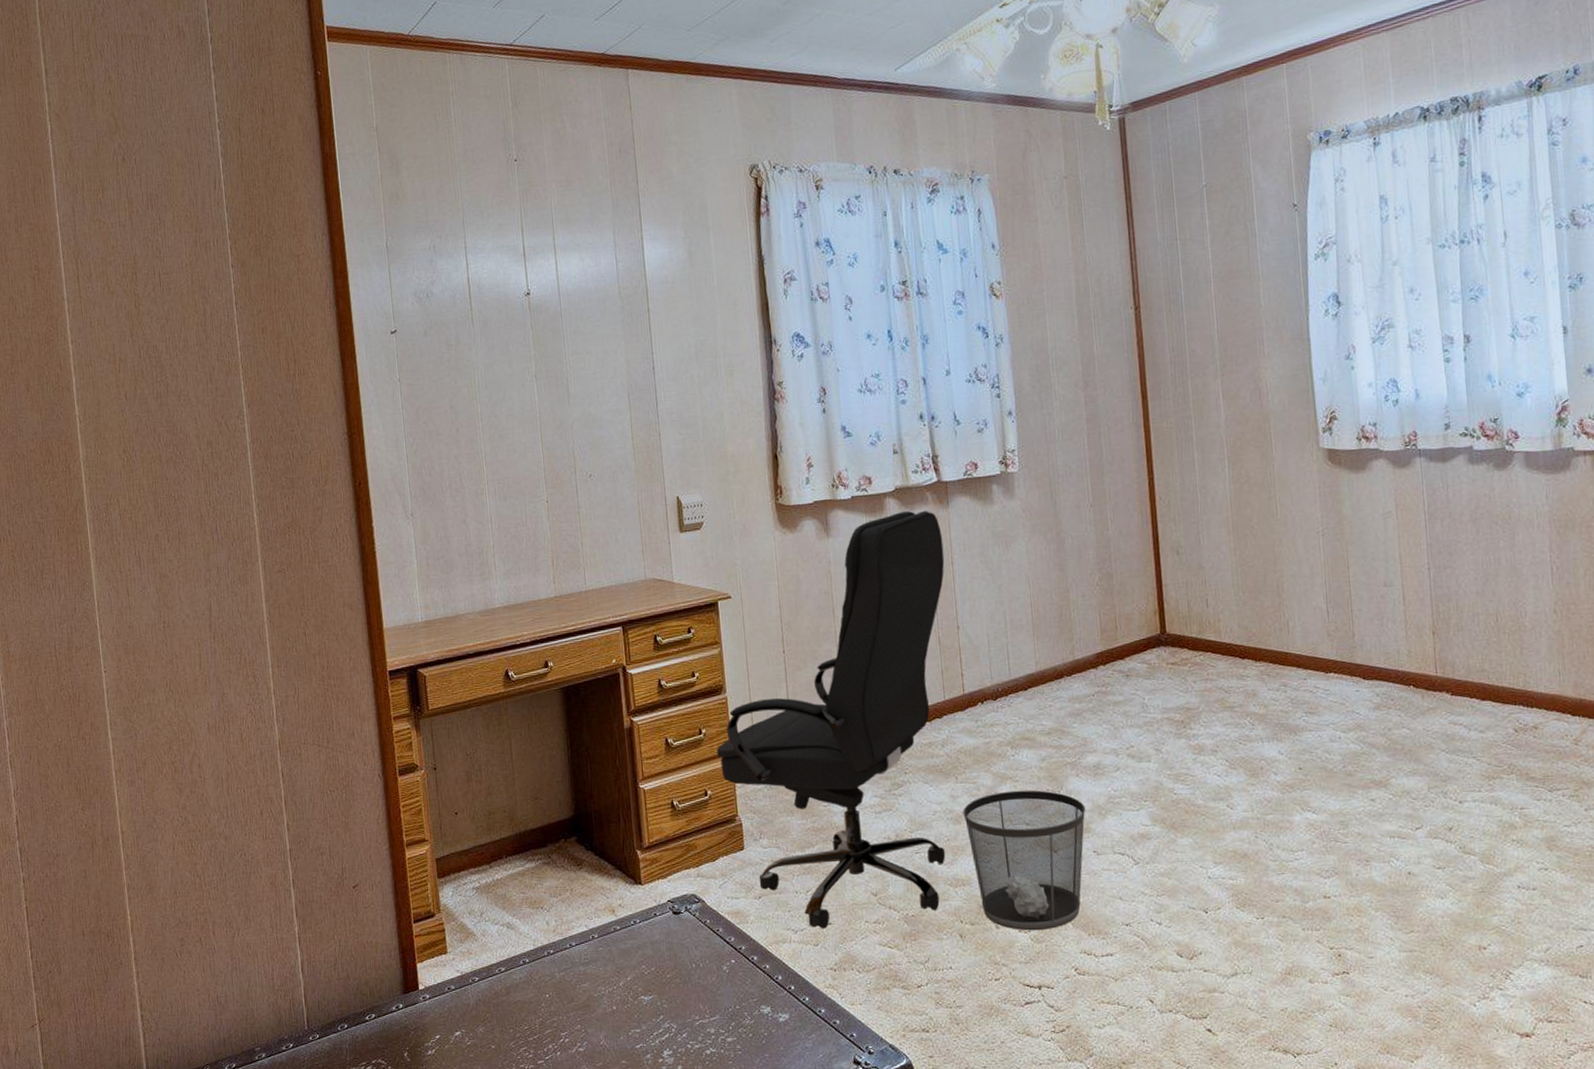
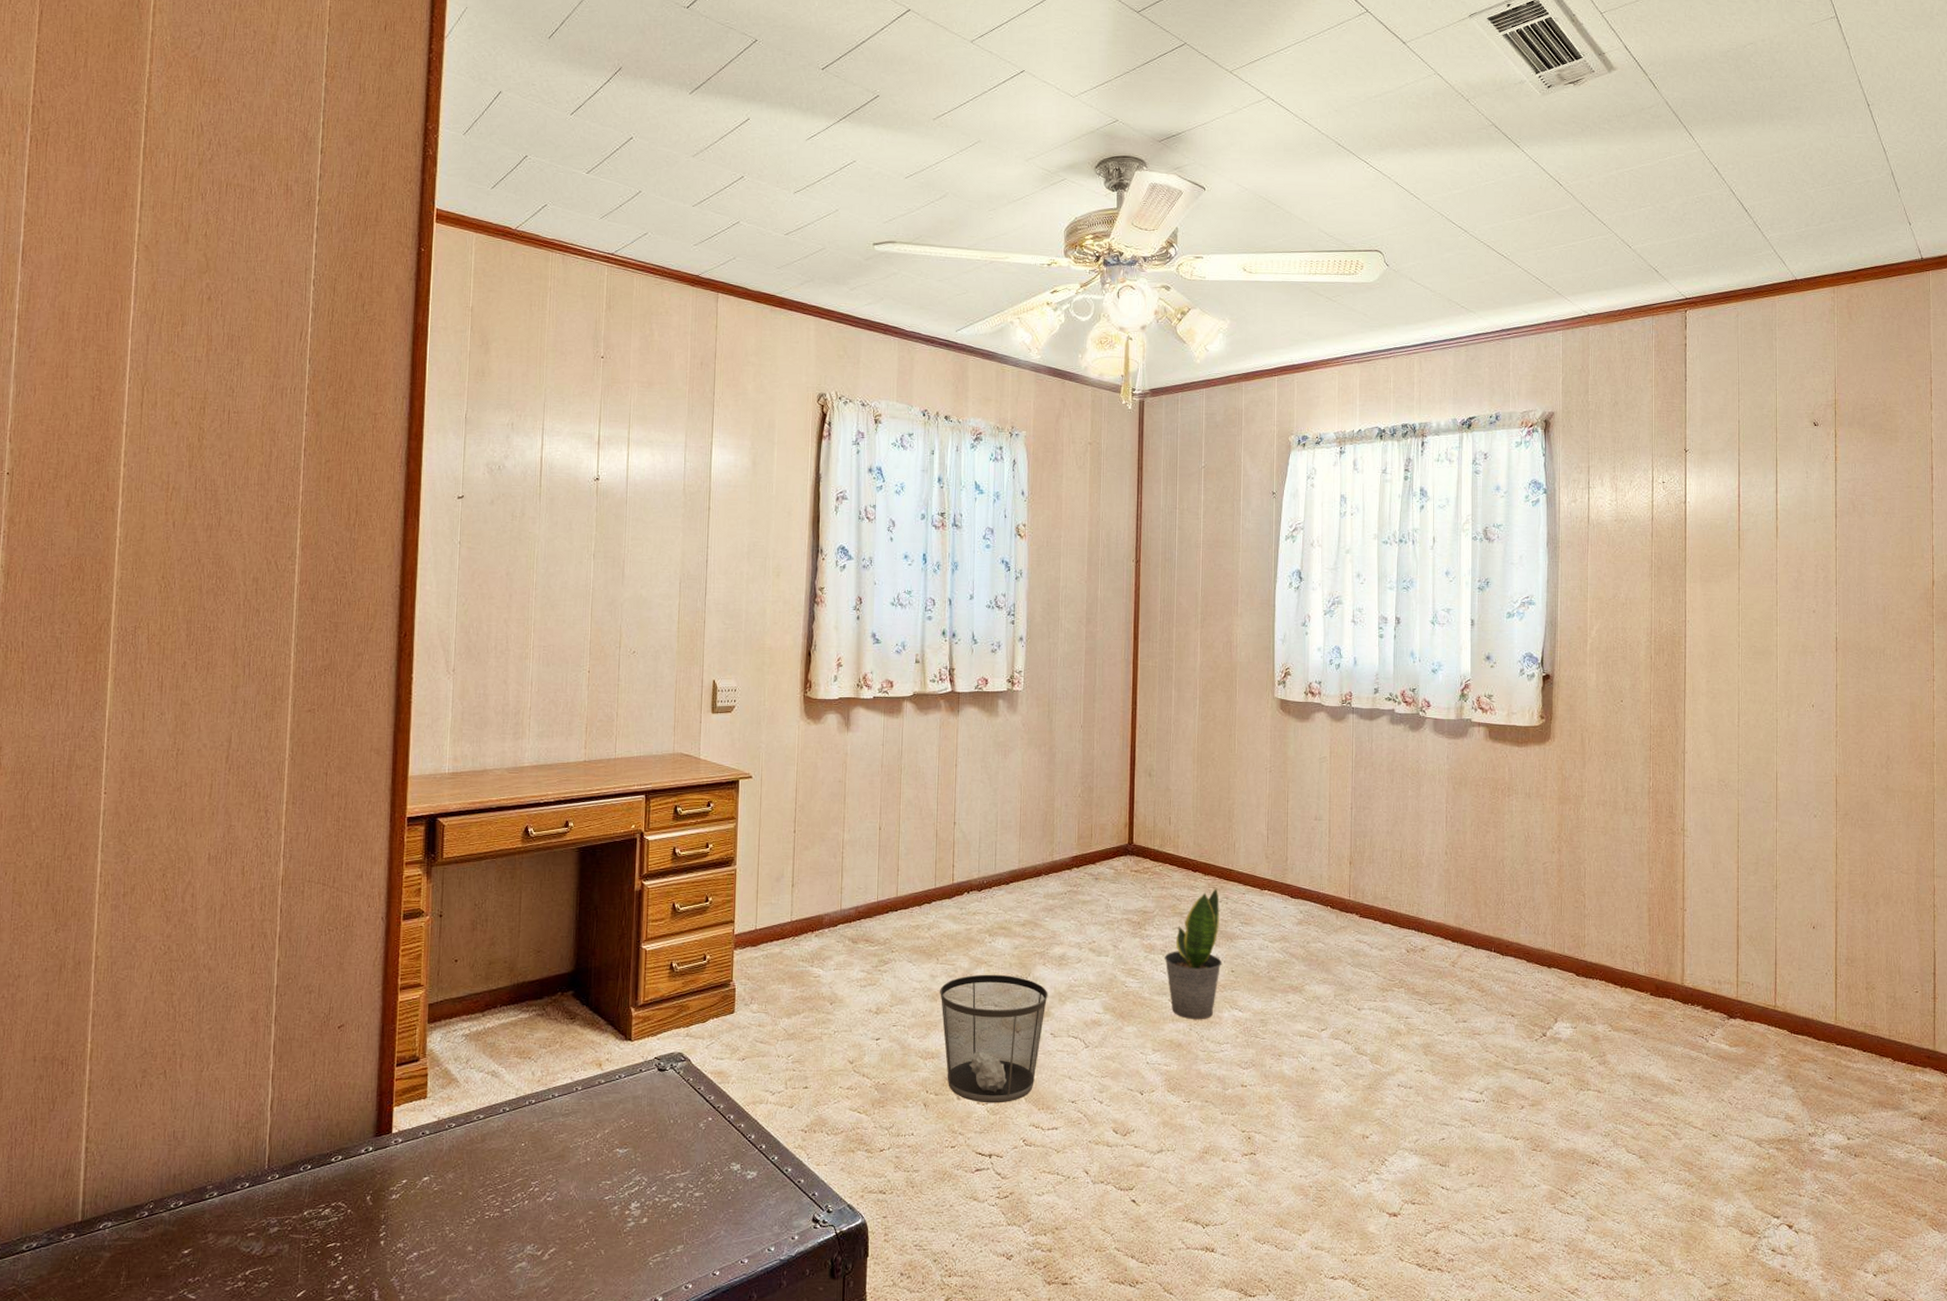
office chair: present [717,510,946,929] -> none [720,715,950,1092]
potted plant: none [1217,675,1288,826] -> present [1164,888,1223,1020]

